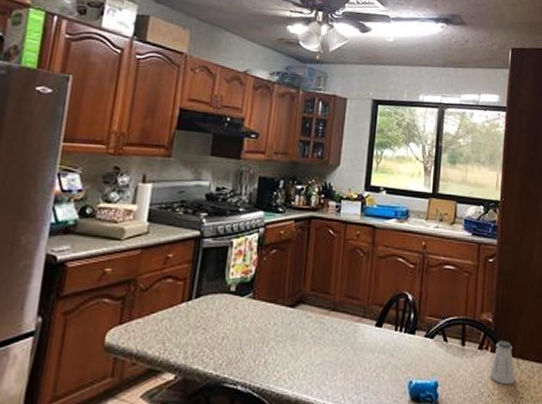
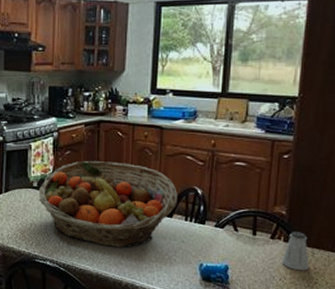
fruit basket: none [235,261,388,366] -> present [38,160,177,248]

